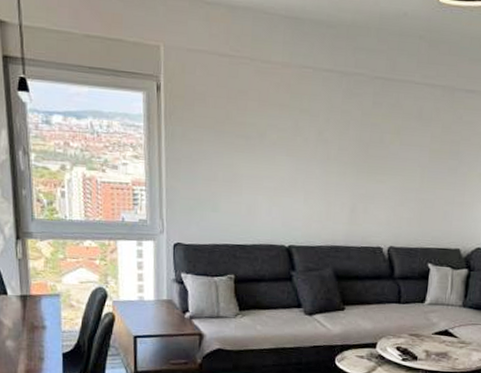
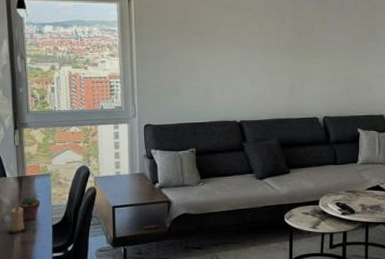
candle: none [11,330,33,362] -> present [8,207,27,235]
potted succulent: none [23,317,48,347] -> present [19,195,40,221]

